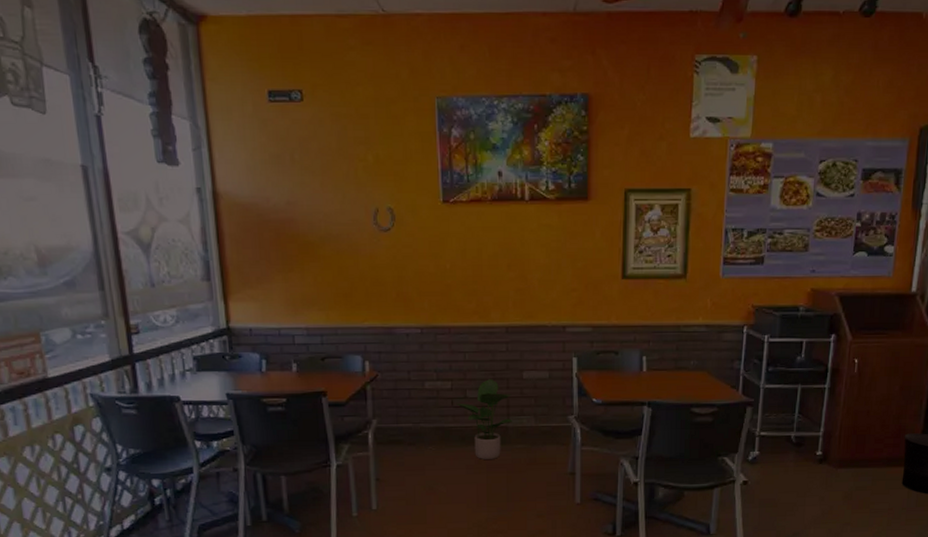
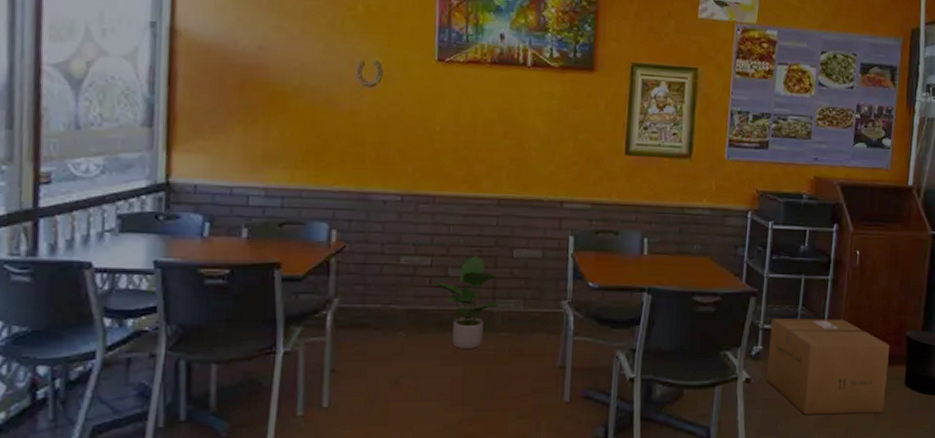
box: none [763,424,888,513] -> present [767,319,890,416]

